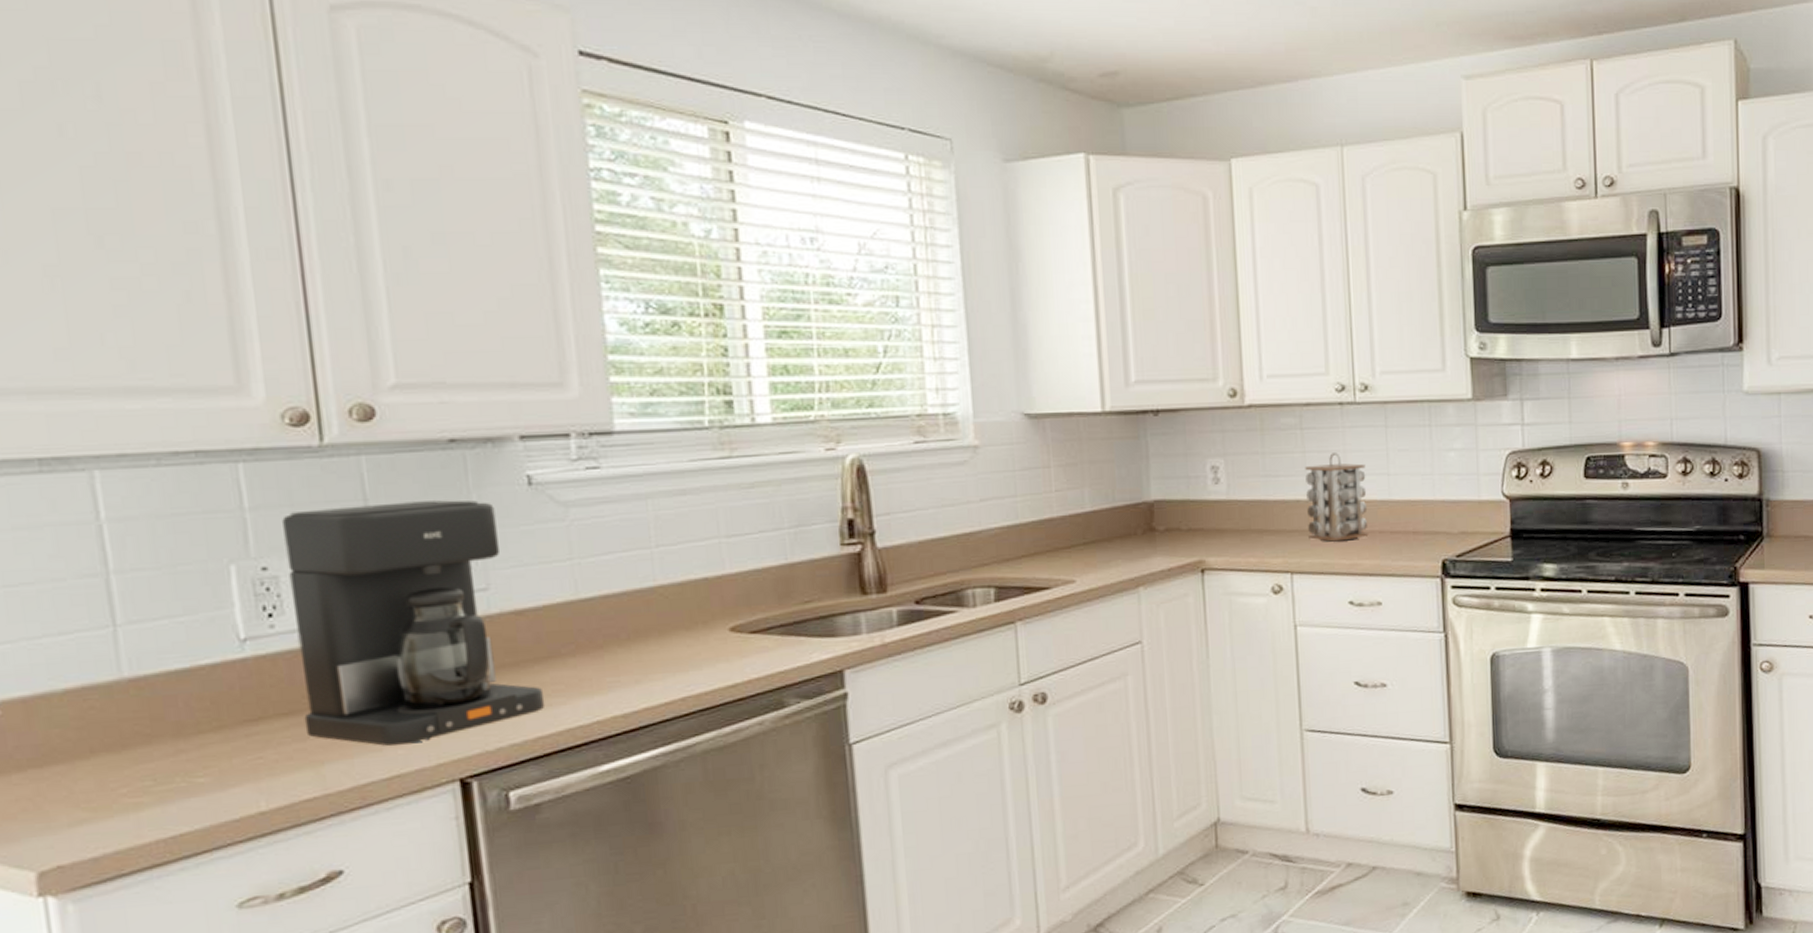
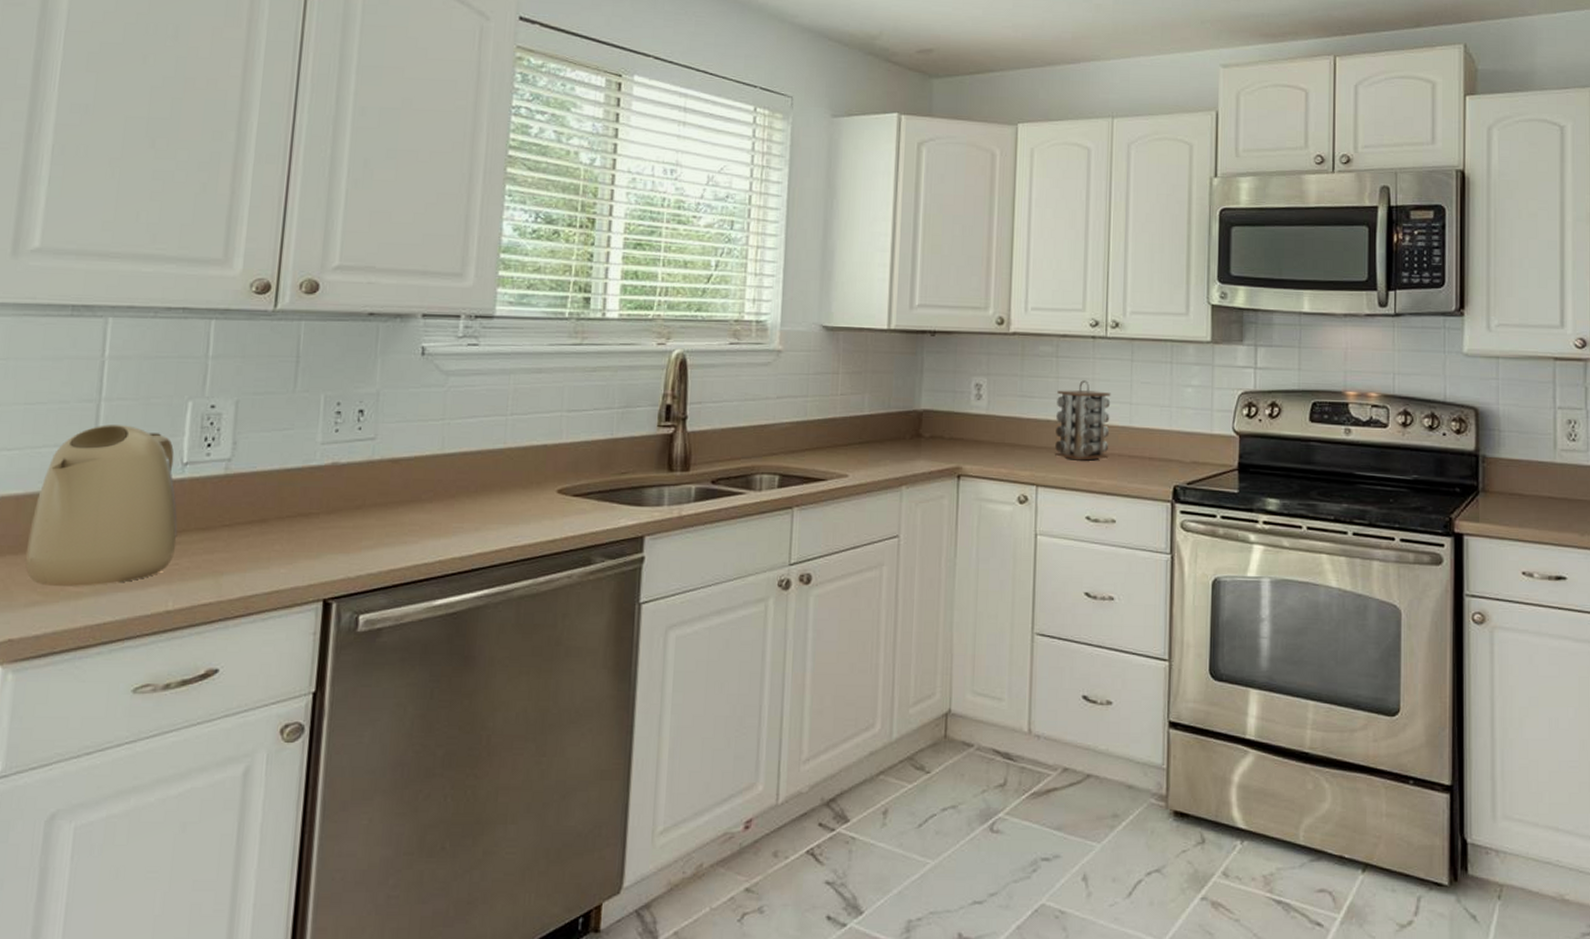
kettle: none [51,601,255,800] -> present [25,425,178,586]
coffee maker: present [282,500,546,747] -> none [215,361,402,566]

